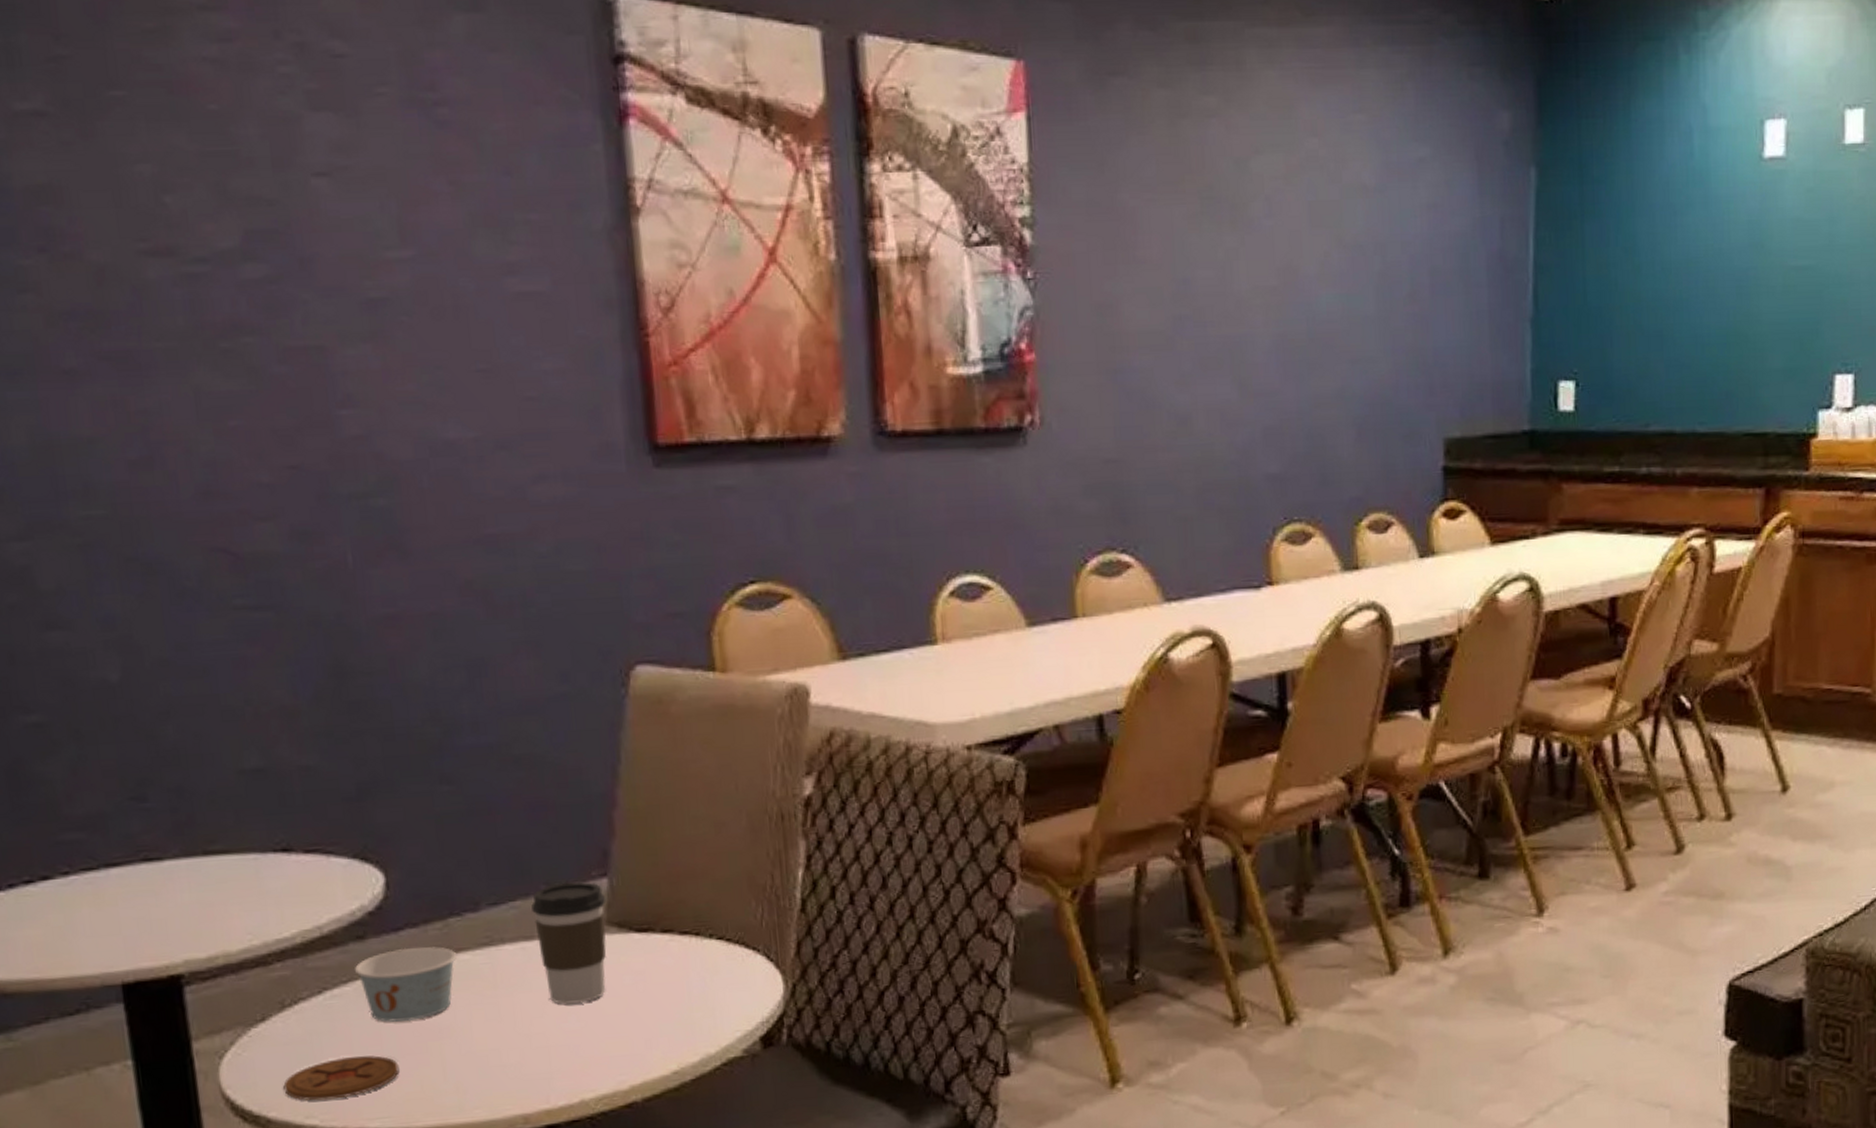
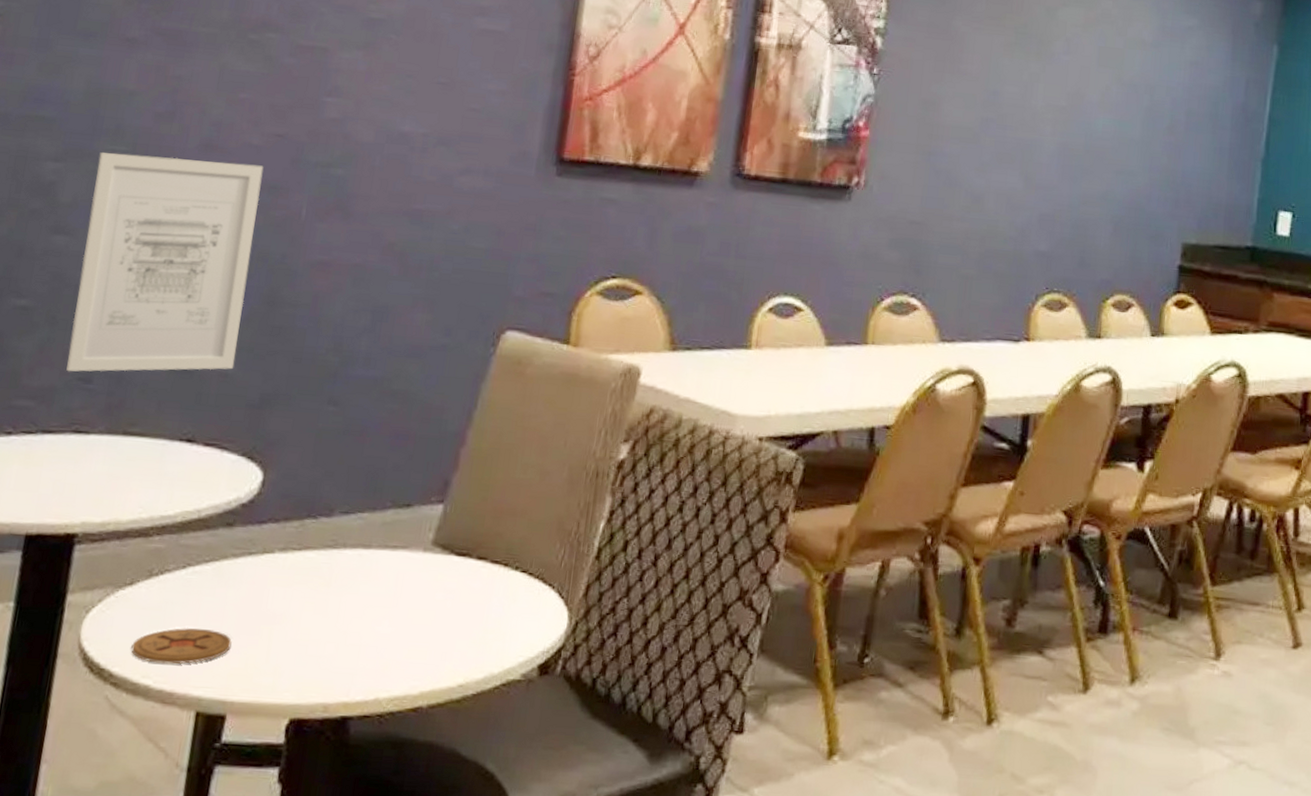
wall art: none [73,508,315,792] -> present [66,152,264,372]
paper cup: present [354,947,456,1022] -> none [217,539,304,604]
coffee cup: present [531,882,607,1004] -> none [371,504,439,611]

